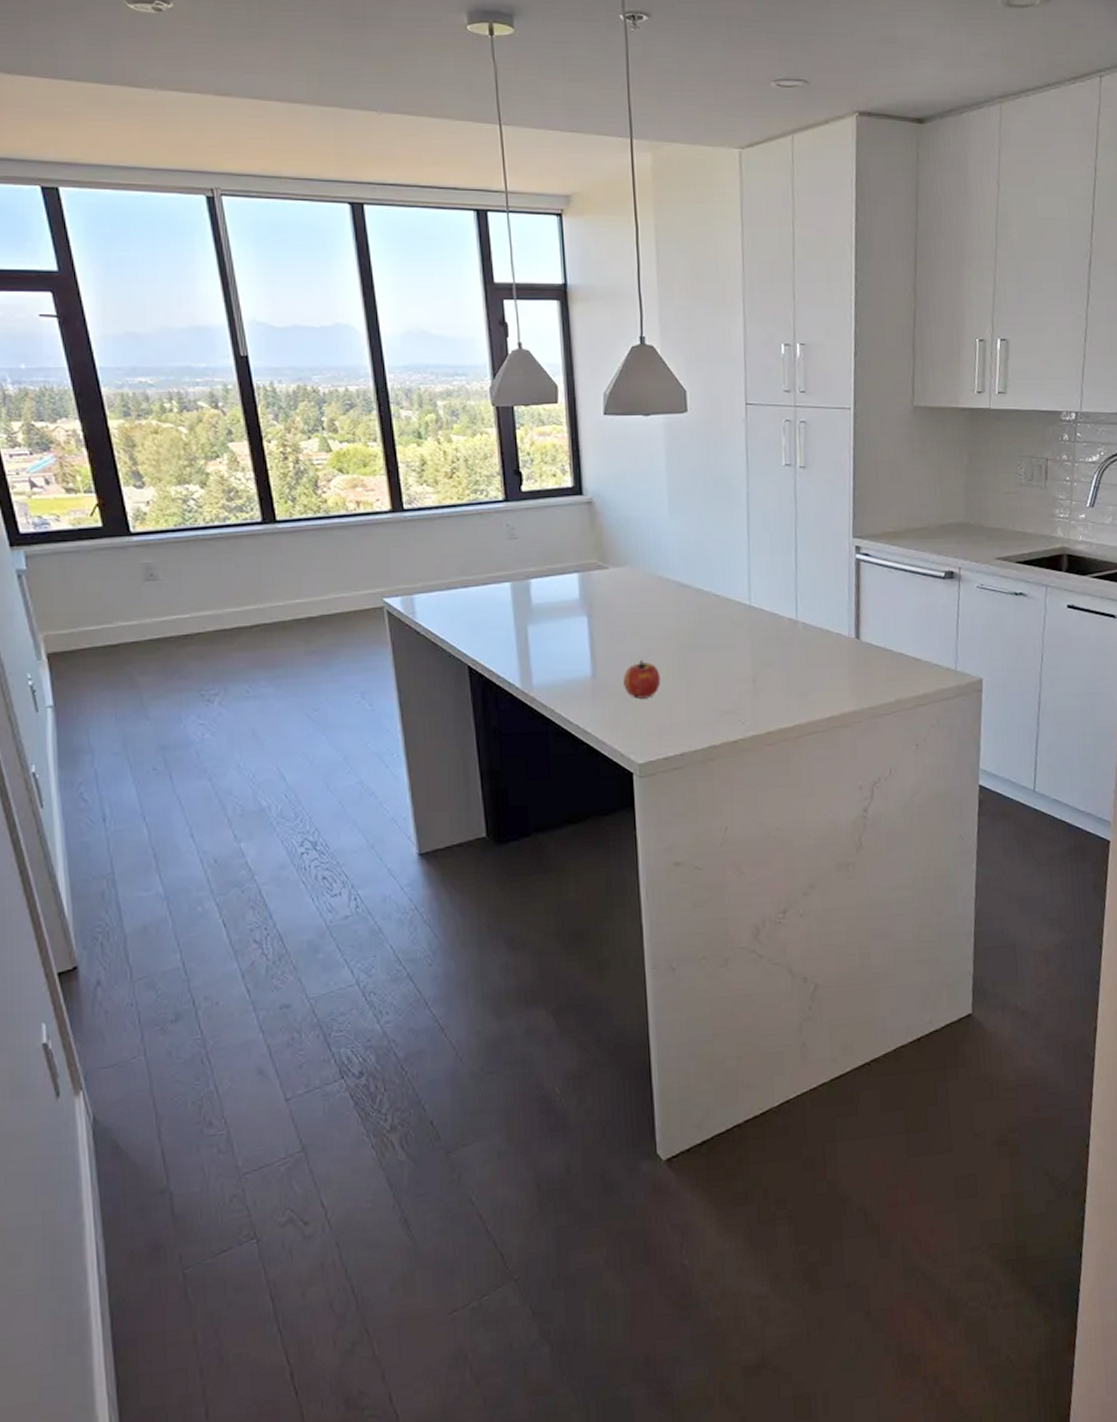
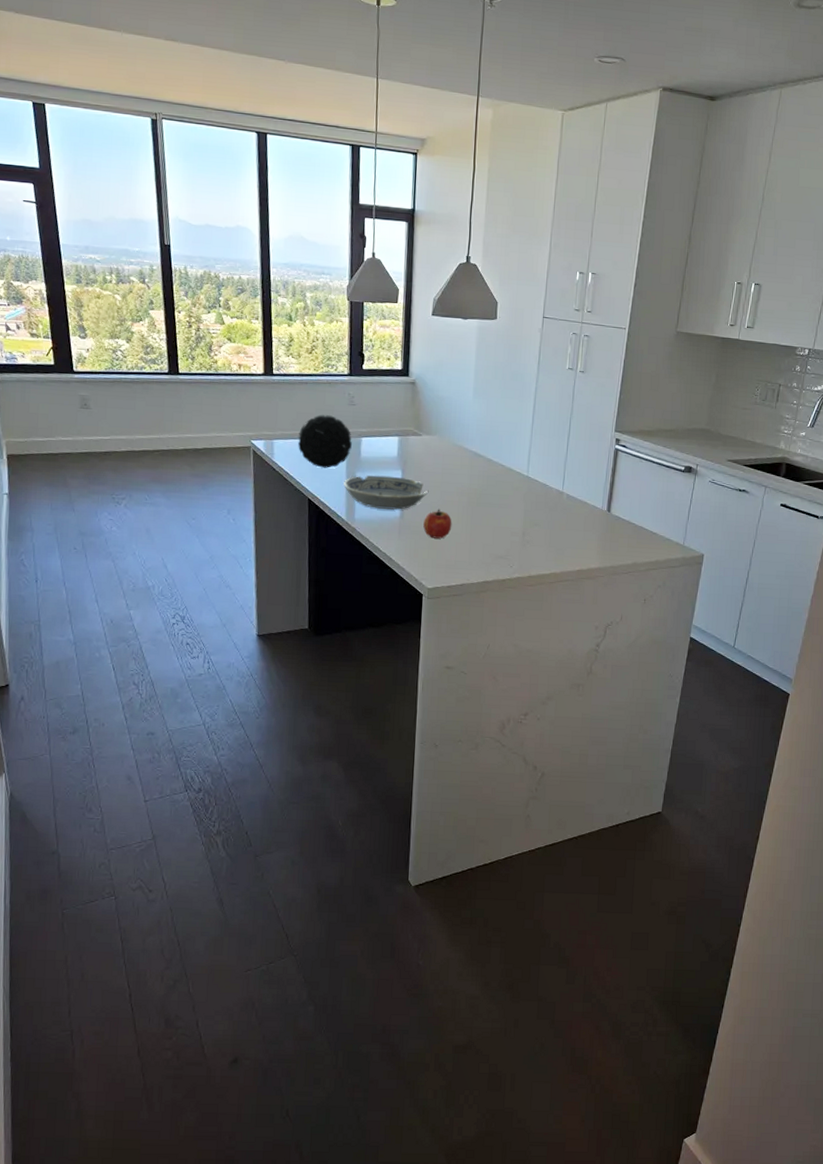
decorative orb: none [445,555,518,624] -> present [297,414,352,468]
bowl: none [513,624,626,669] -> present [344,475,429,510]

